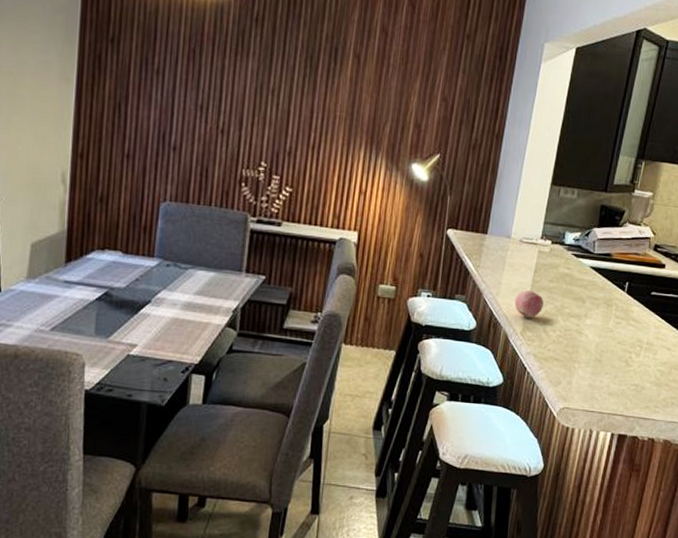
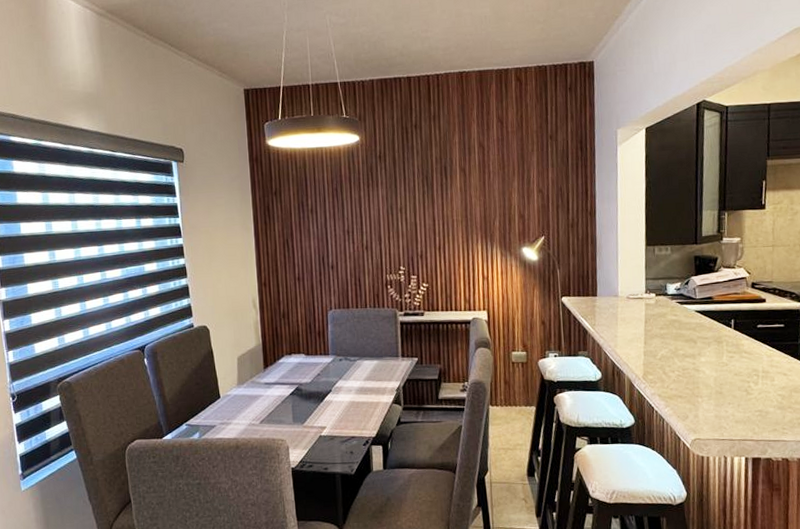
apple: present [514,290,544,317] -> none [632,339,659,363]

